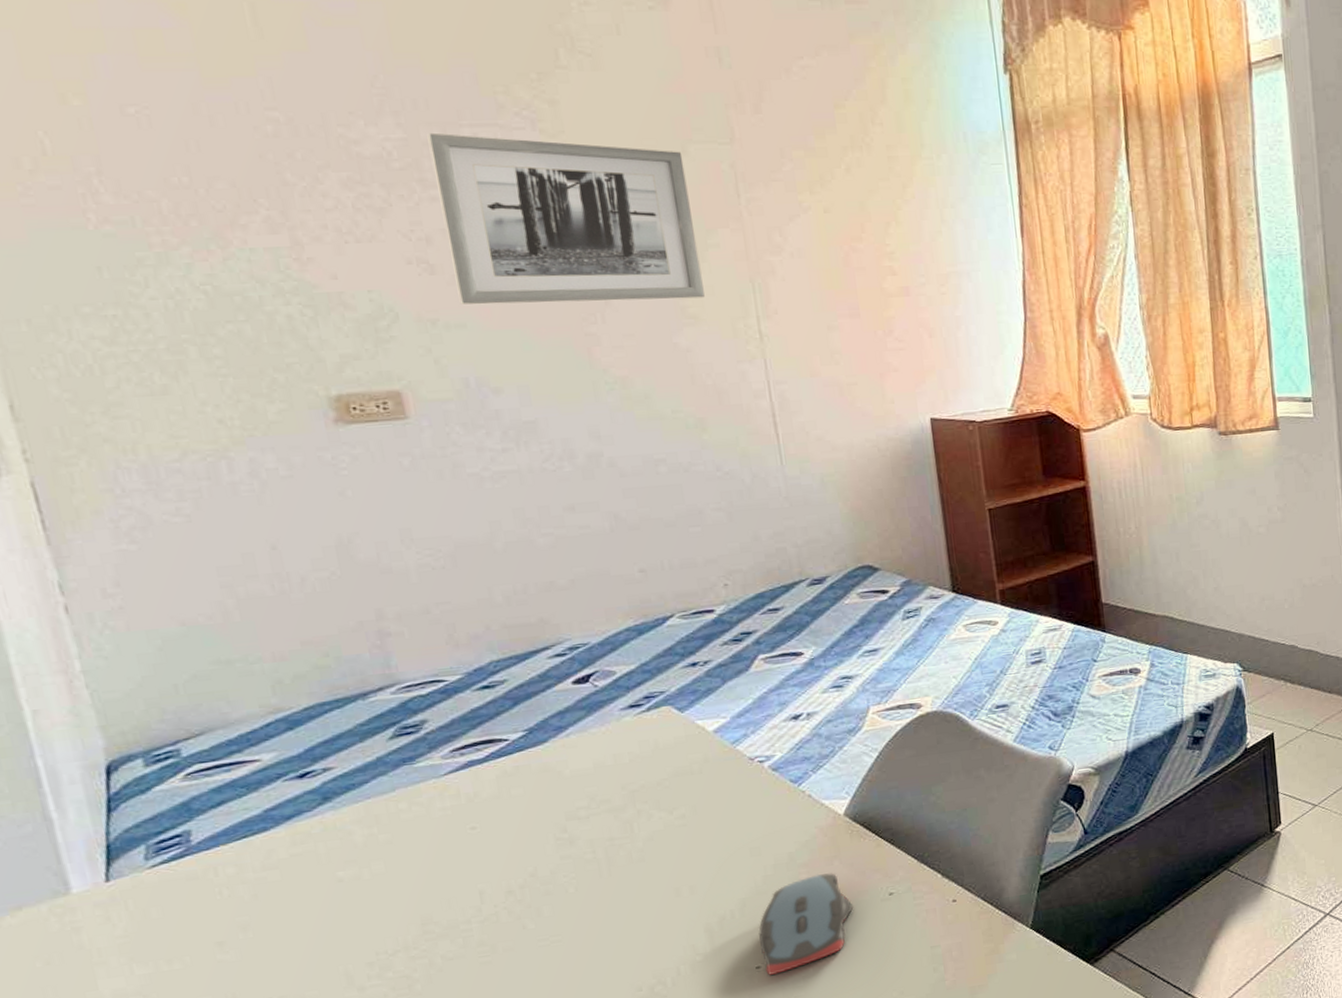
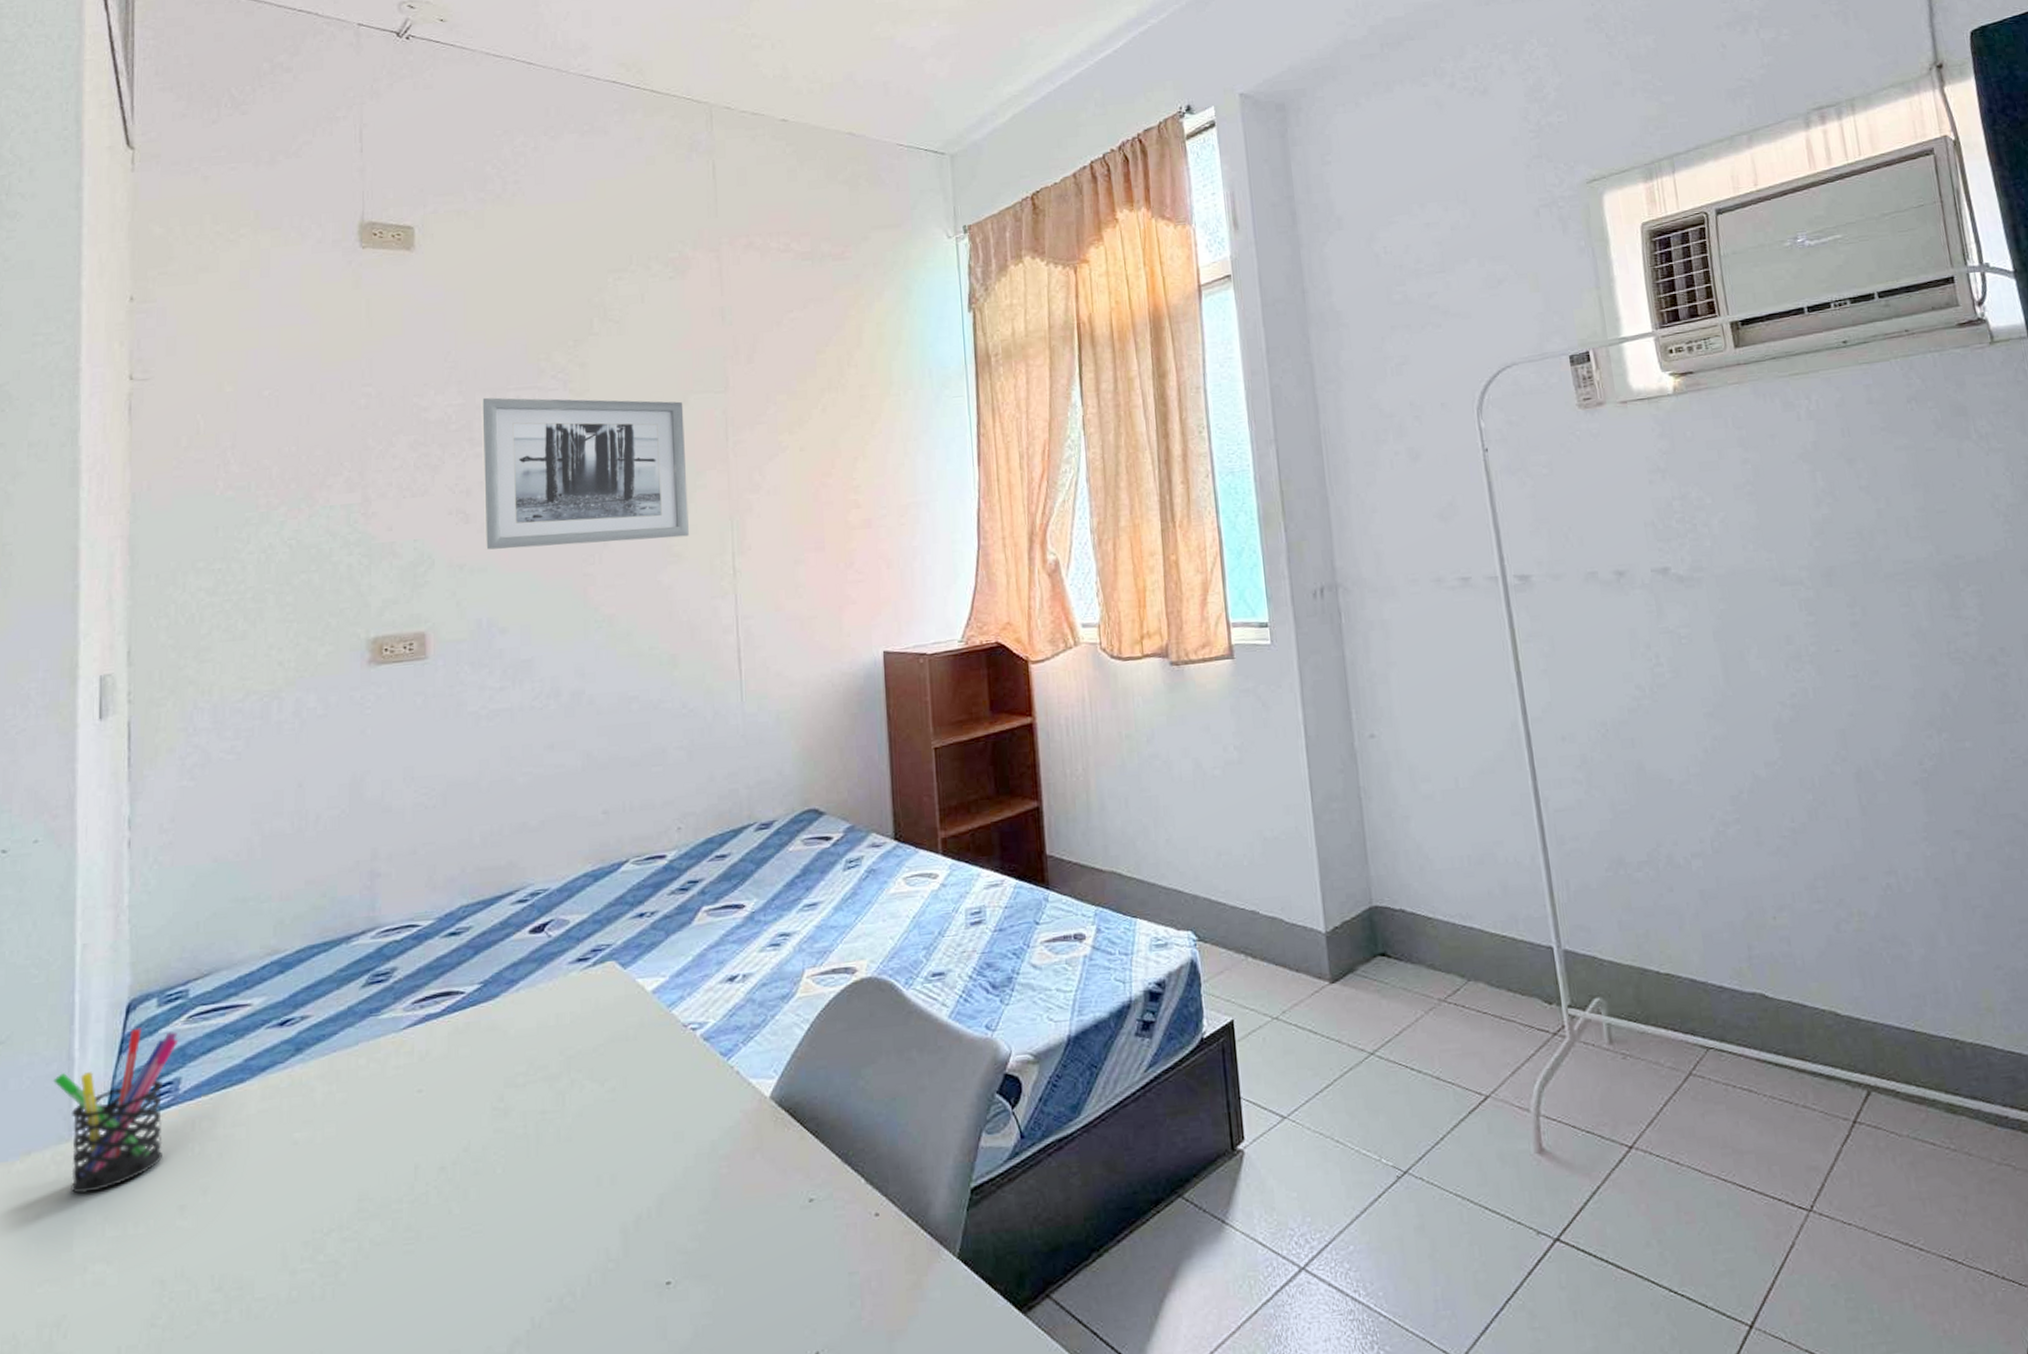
pen holder: none [29,787,187,941] -> present [52,1027,179,1194]
computer mouse: present [758,873,854,976] -> none [672,1169,772,1296]

